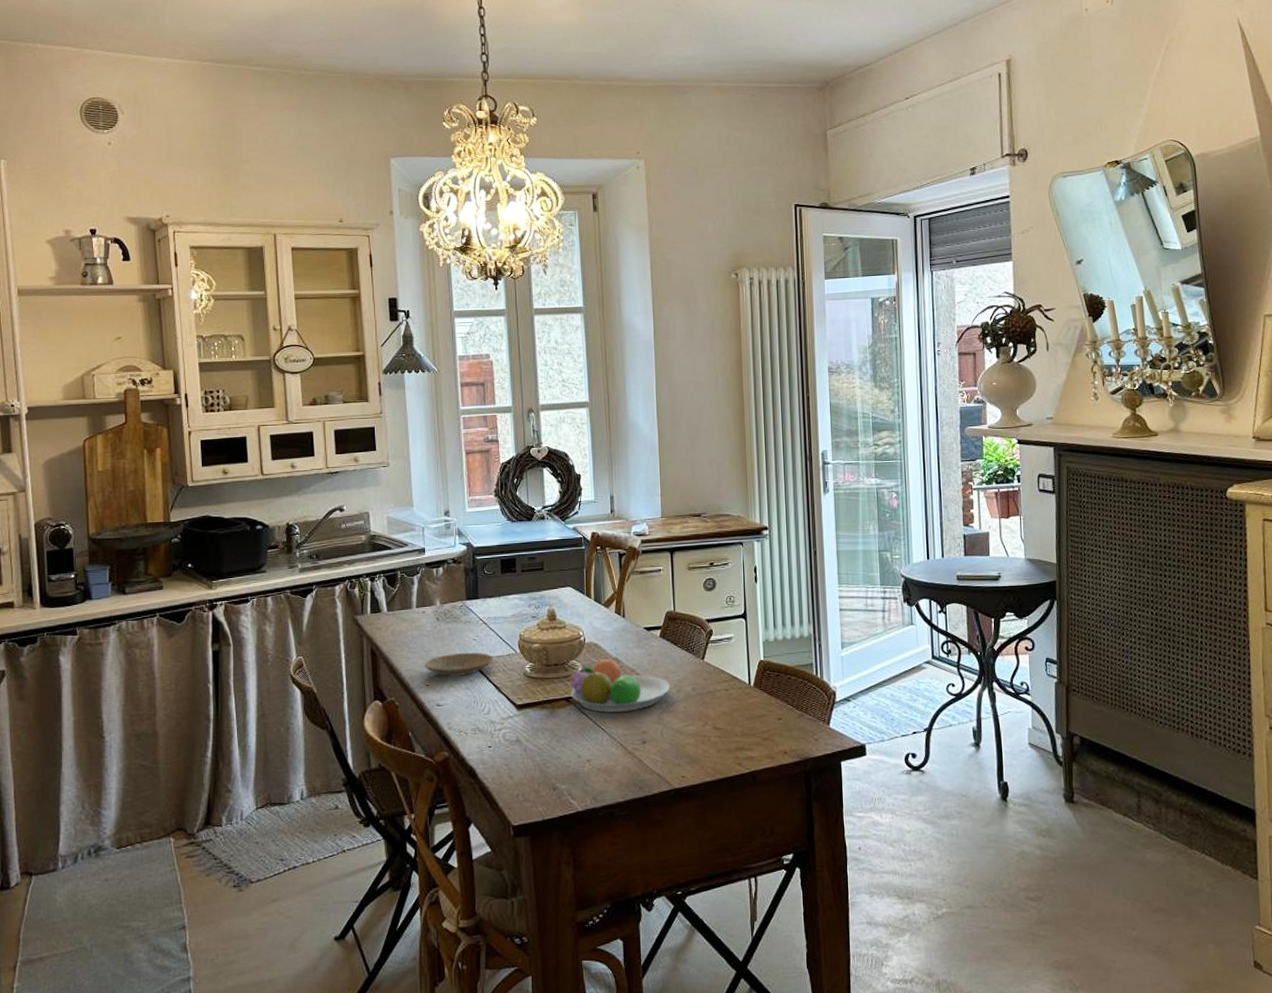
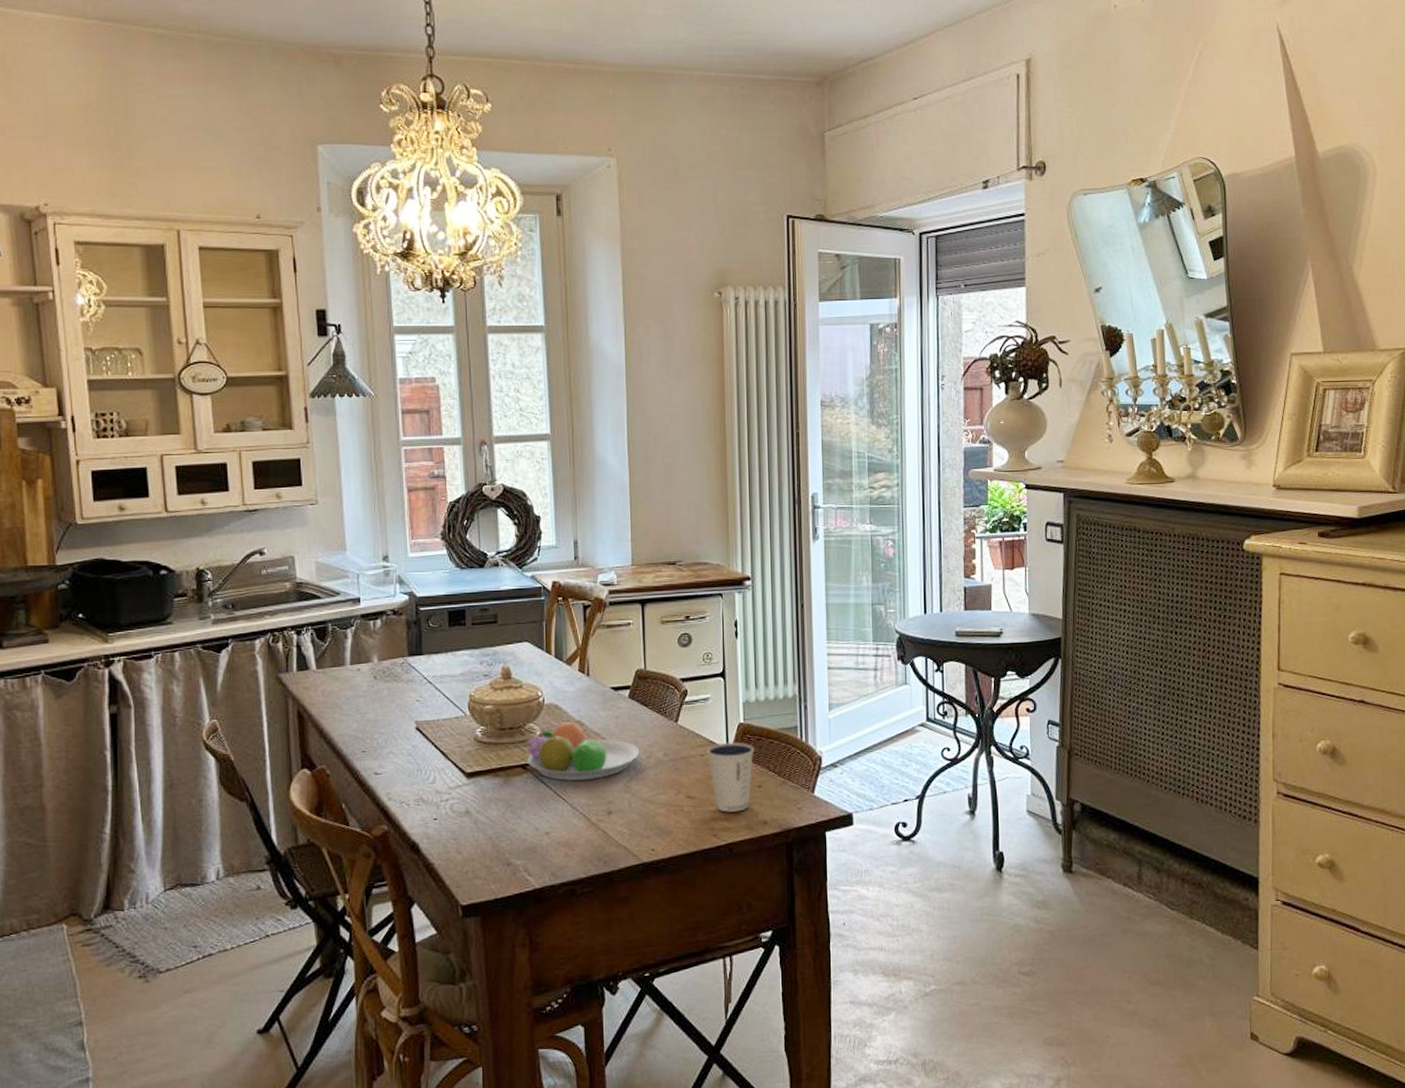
plate: present [424,652,494,676] -> none [359,714,440,741]
dixie cup: none [731,677,774,743] -> present [707,742,754,812]

